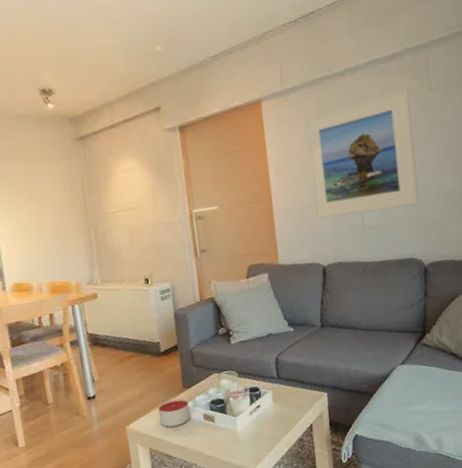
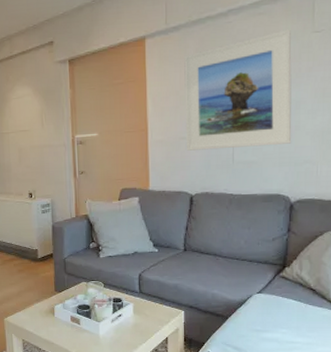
candle: present [157,398,190,427] -> none [32,300,59,323]

